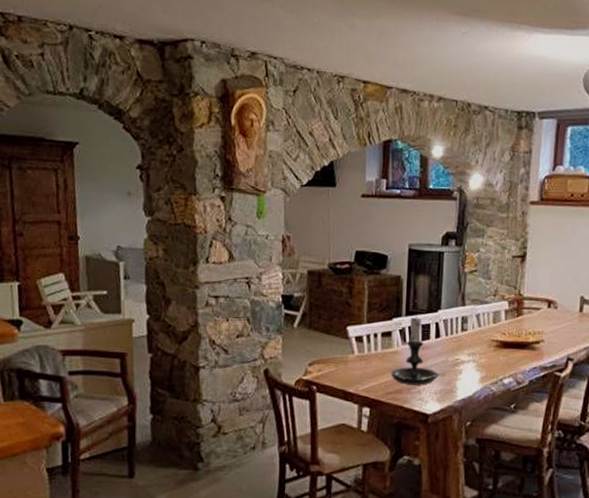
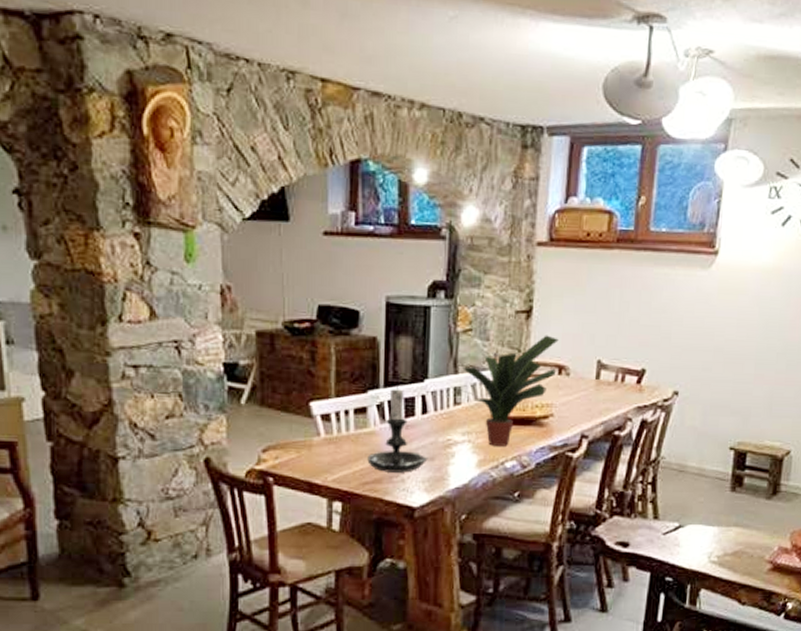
potted plant: none [460,275,548,366] -> present [452,335,559,446]

